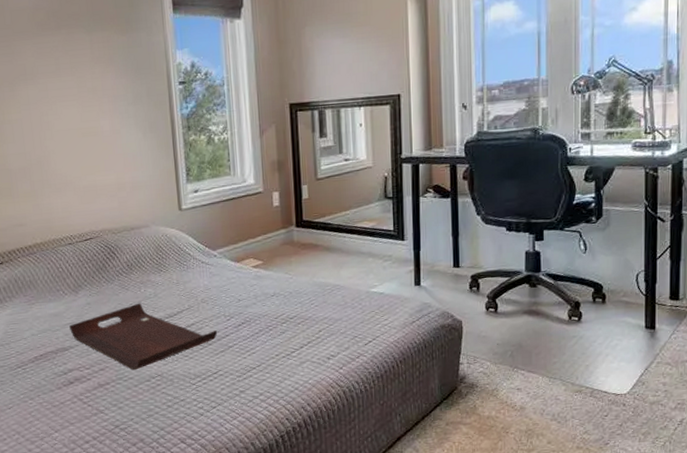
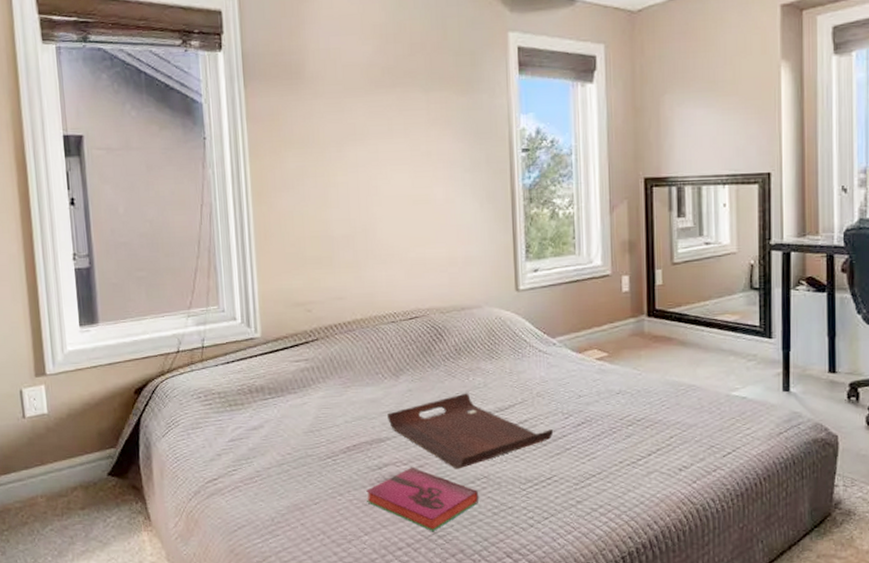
hardback book: none [54,370,155,425] -> present [366,466,479,531]

